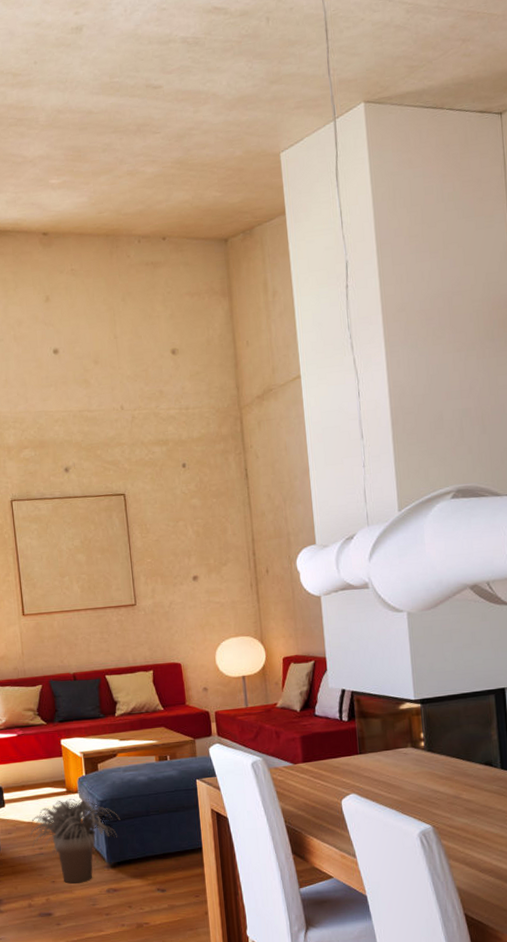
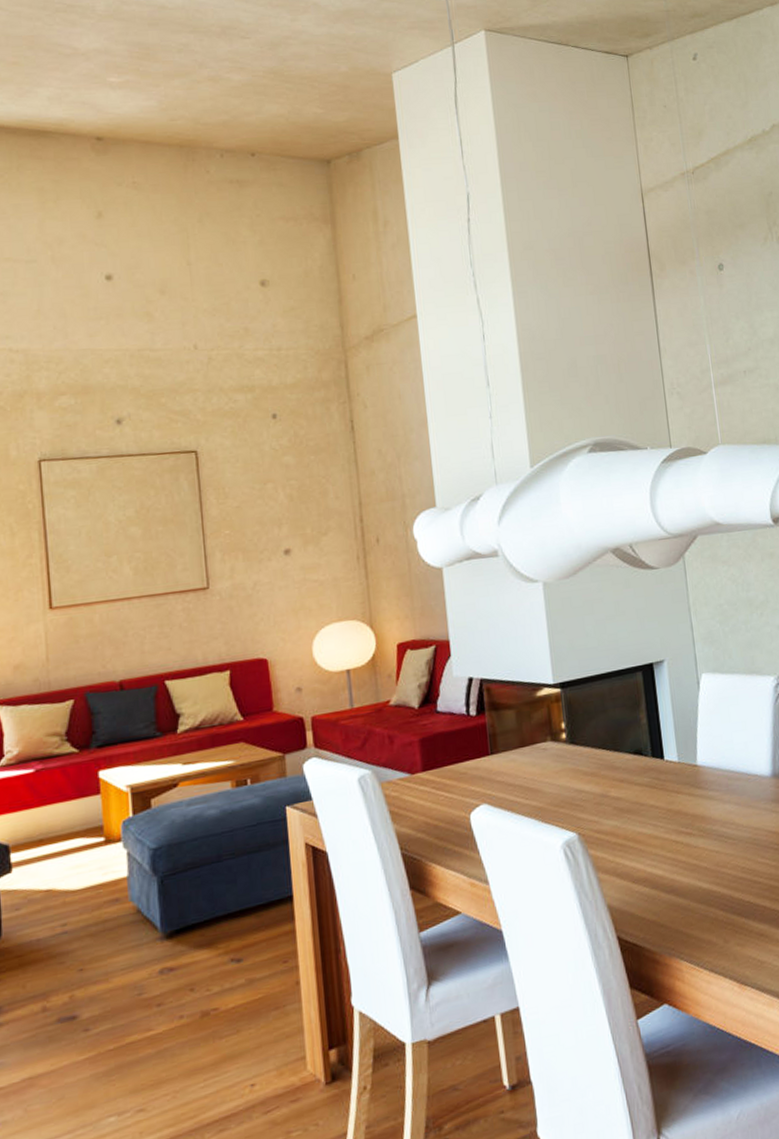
potted plant: present [28,798,121,884] -> none [45,847,182,970]

